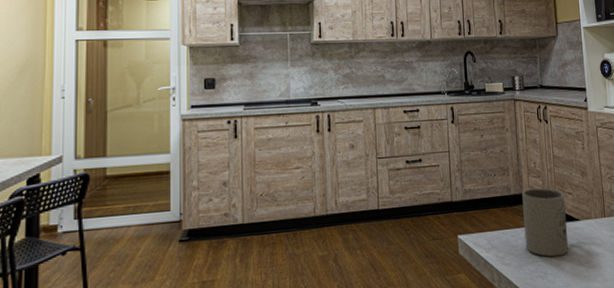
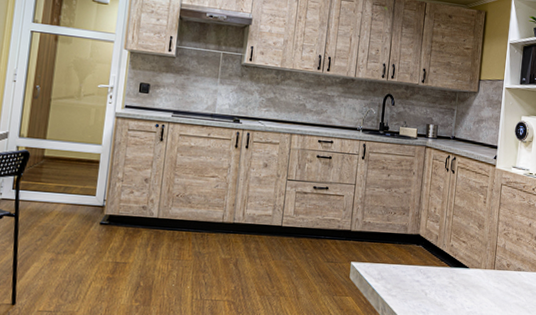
mug: present [522,188,569,257] -> none [413,231,459,298]

